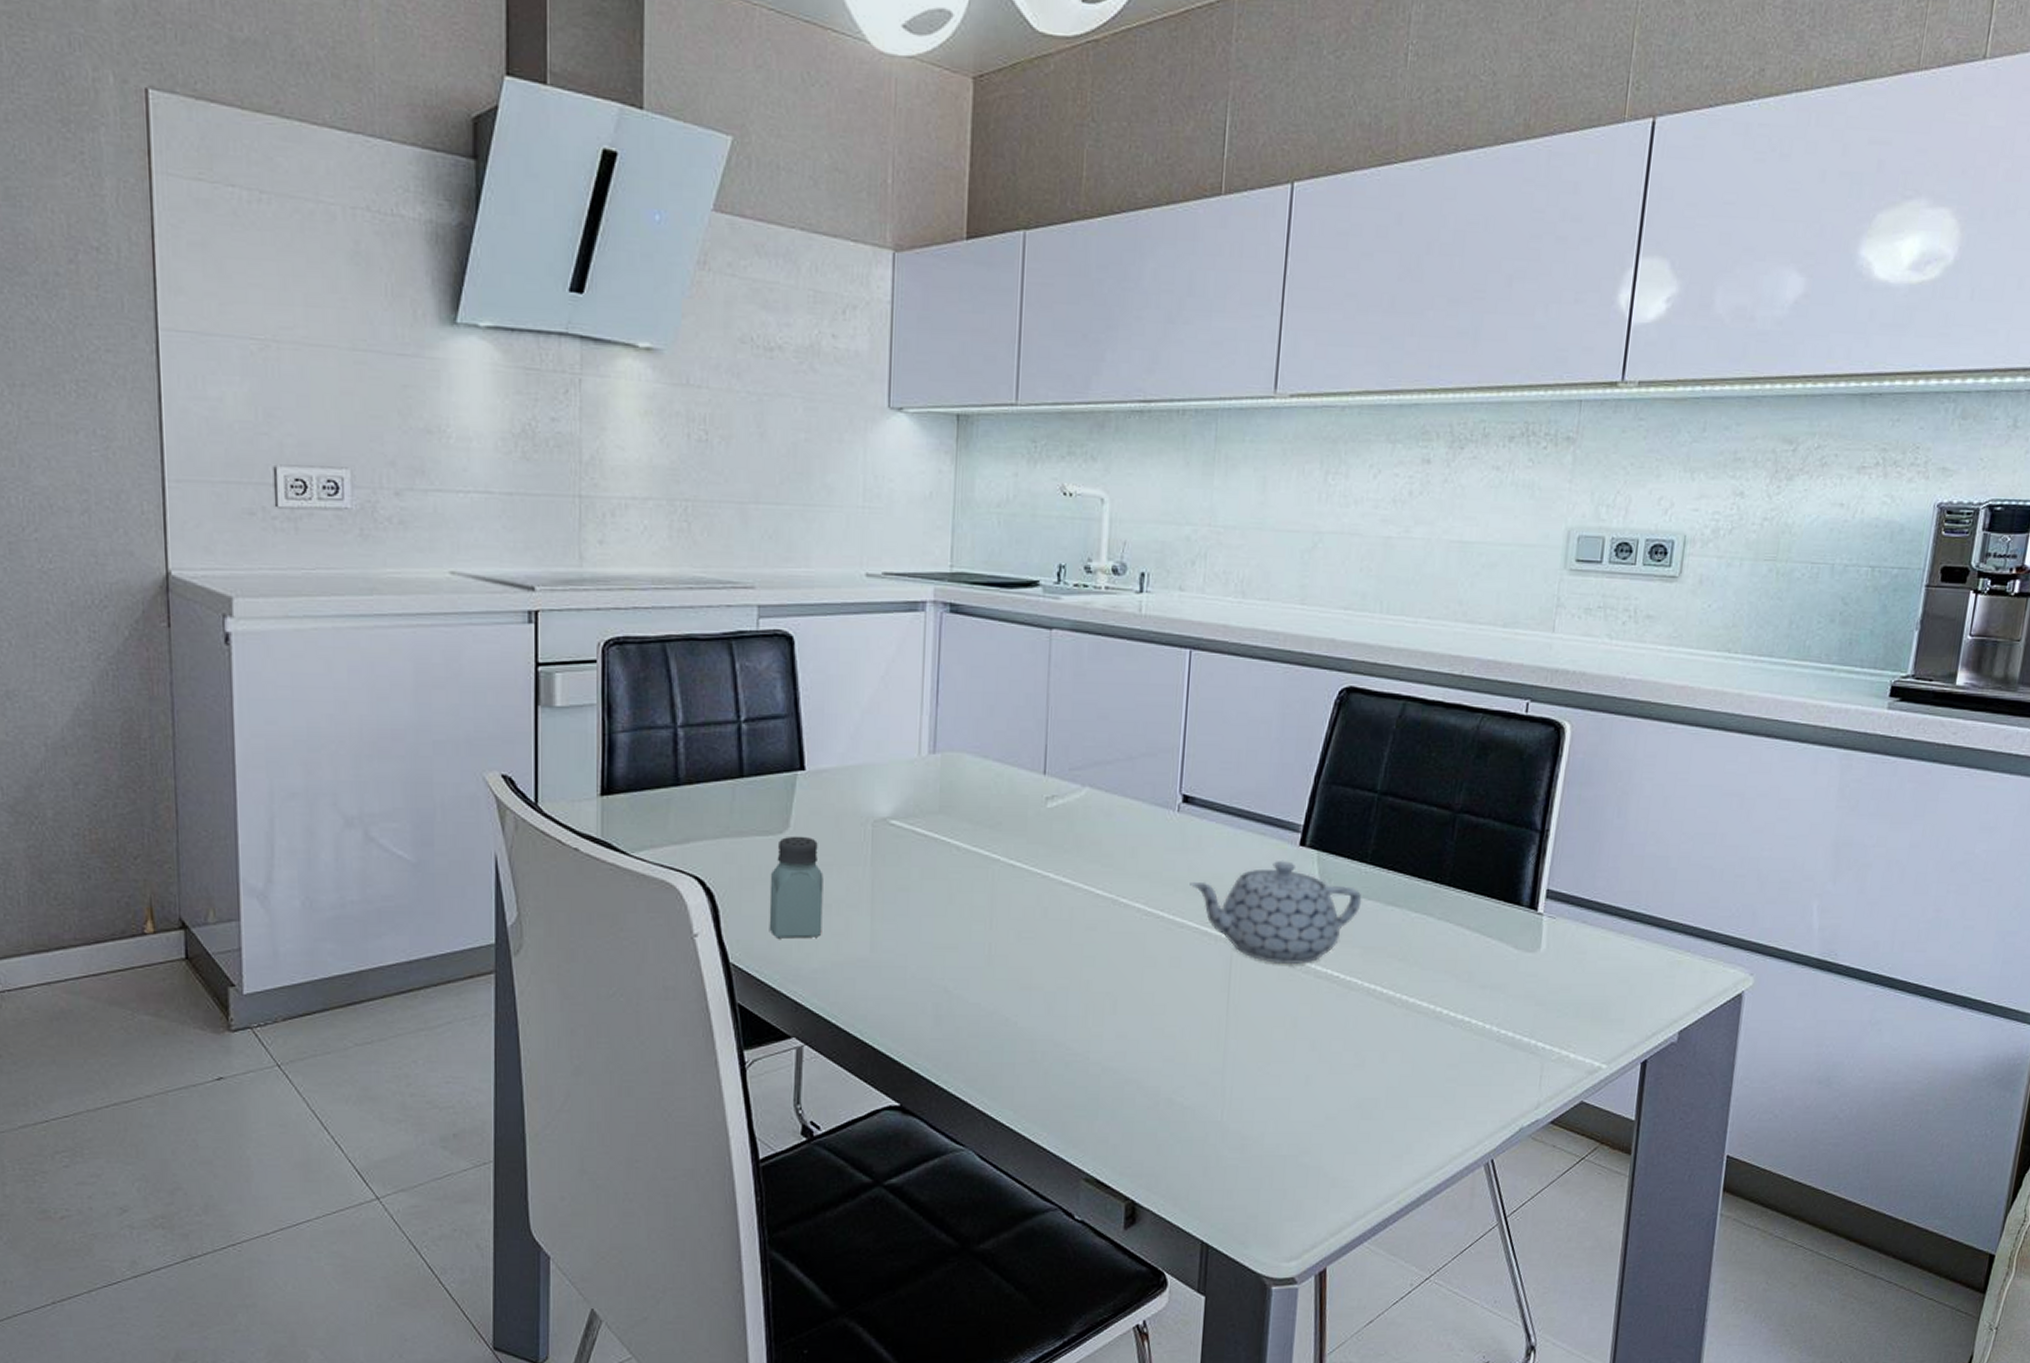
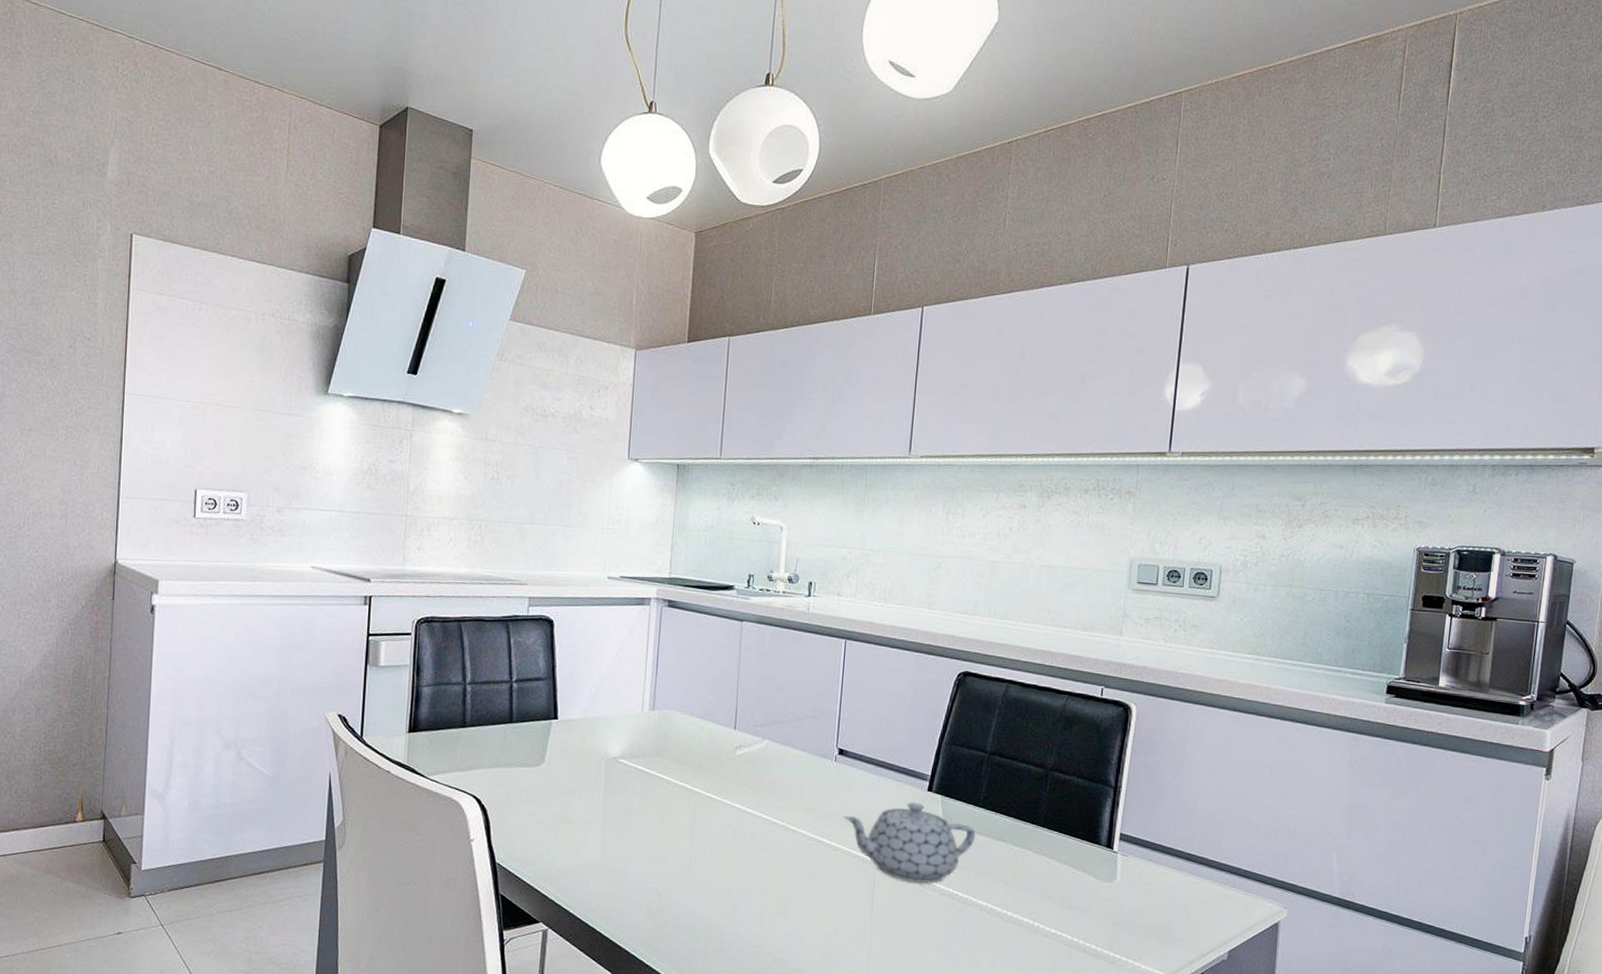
saltshaker: present [769,836,823,939] -> none [526,768,568,846]

